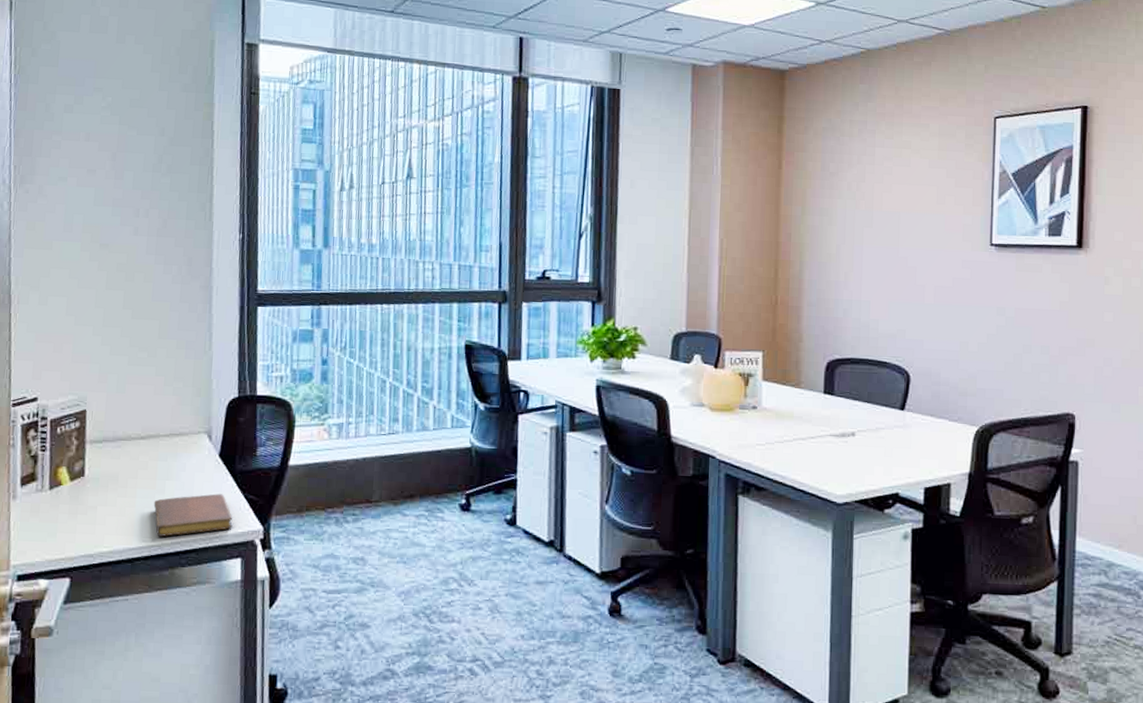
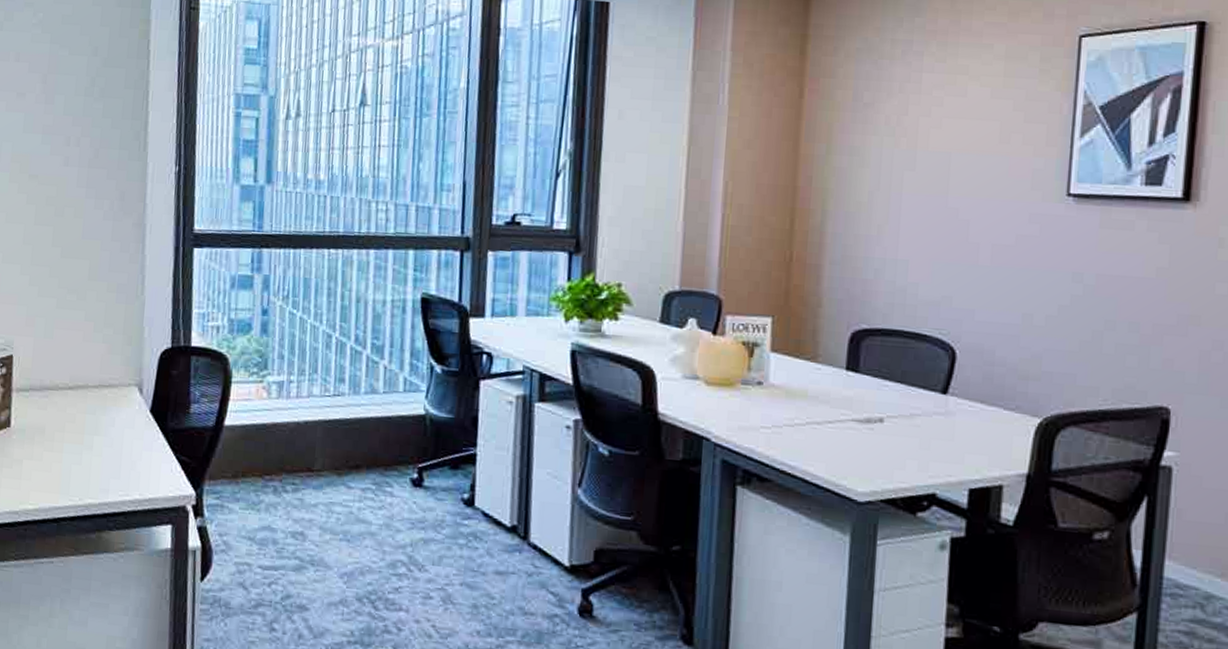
notebook: present [153,493,233,537] -> none [81,452,164,497]

